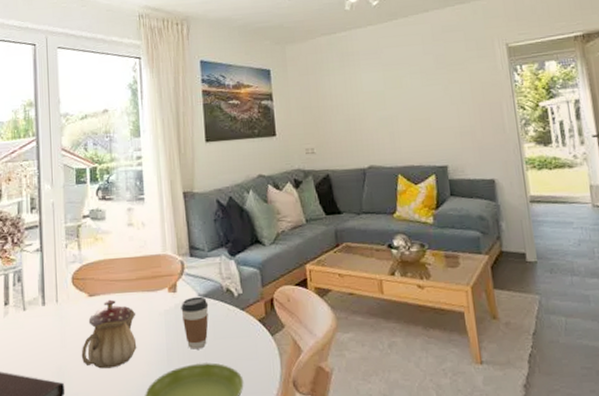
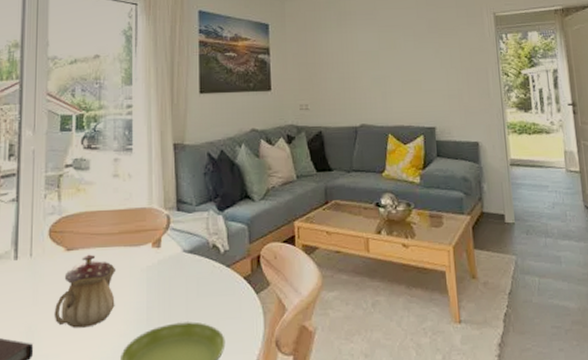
coffee cup: present [181,296,209,350] -> none [164,252,193,308]

